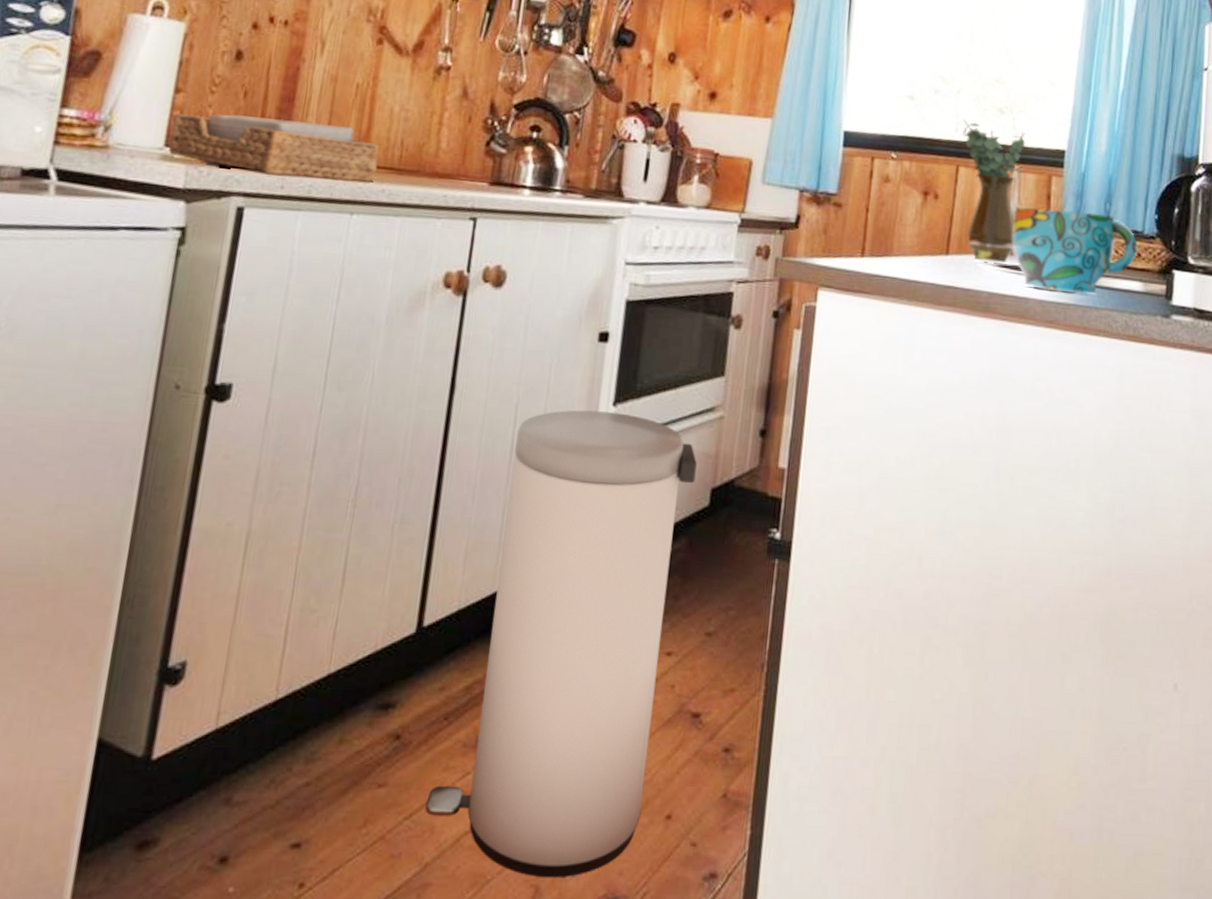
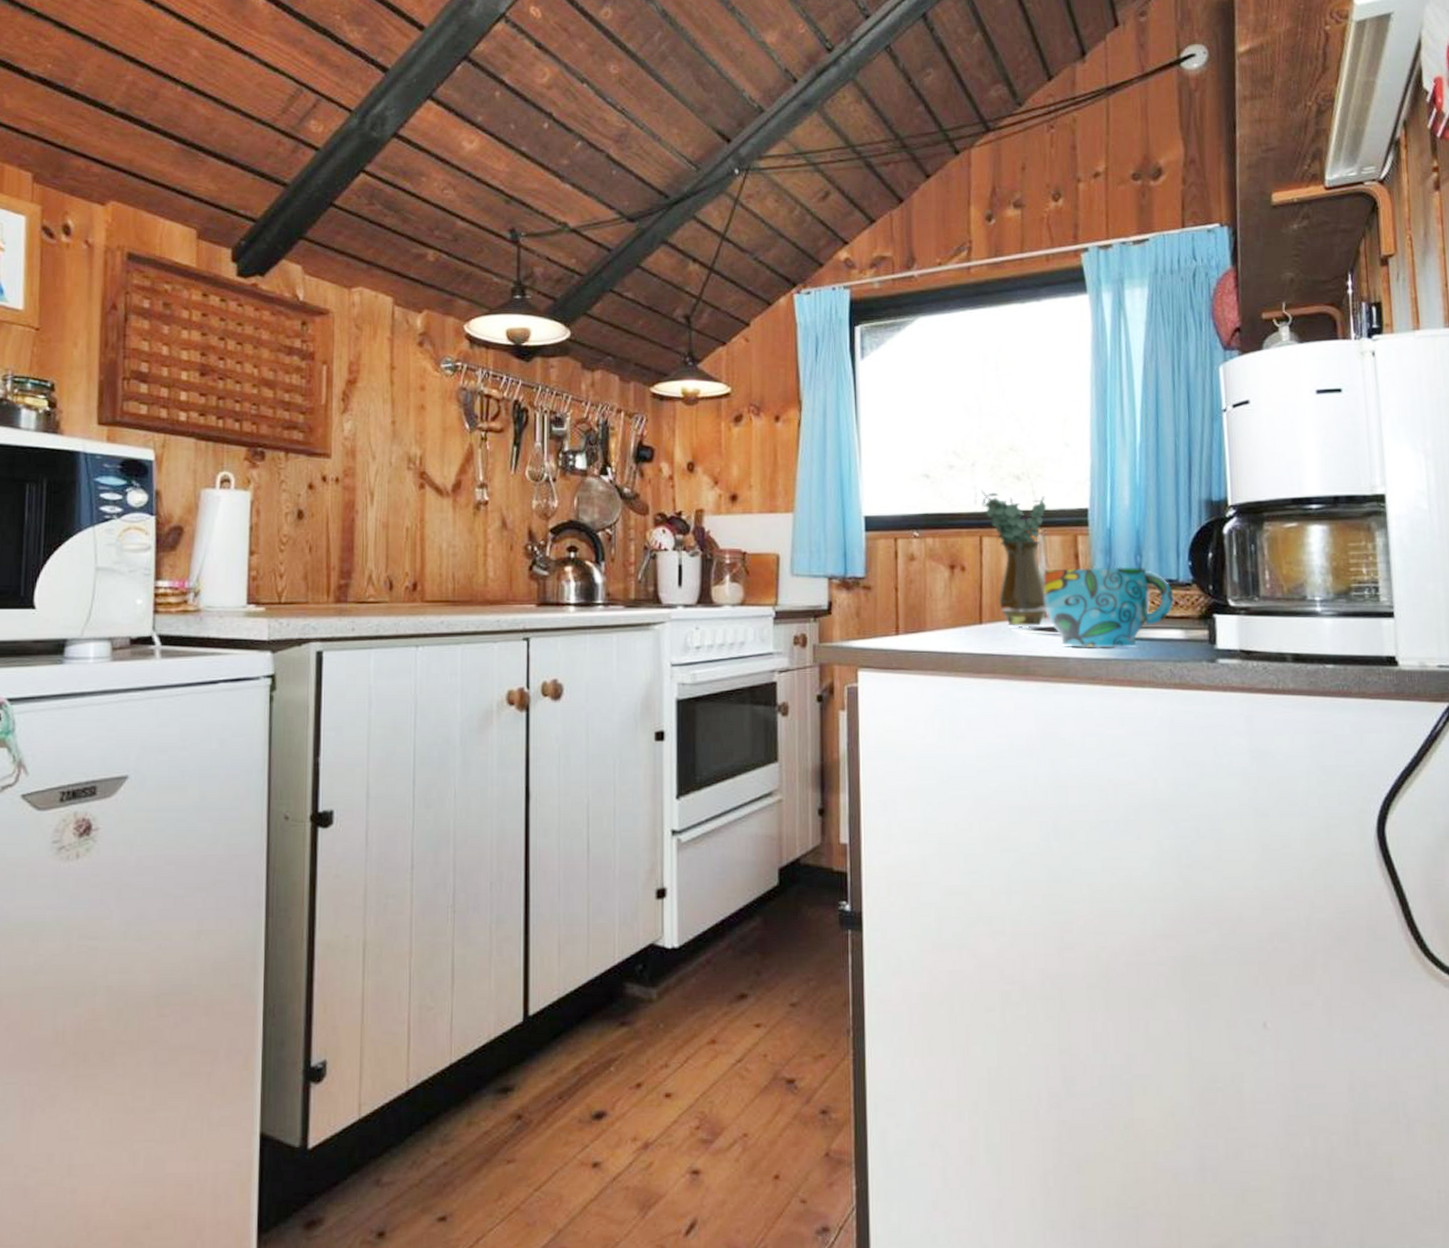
napkin holder: present [168,113,380,184] -> none [250,568,434,620]
pedal bin: present [425,410,697,879] -> none [552,805,762,1239]

